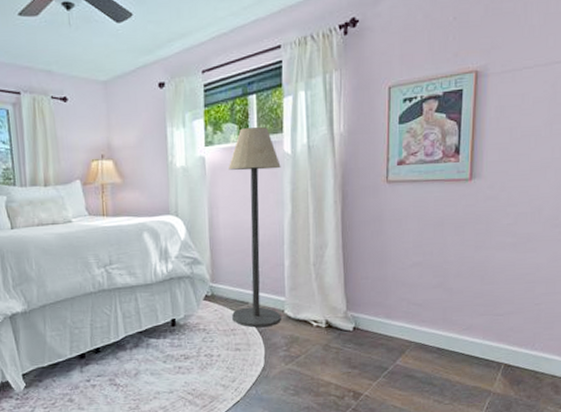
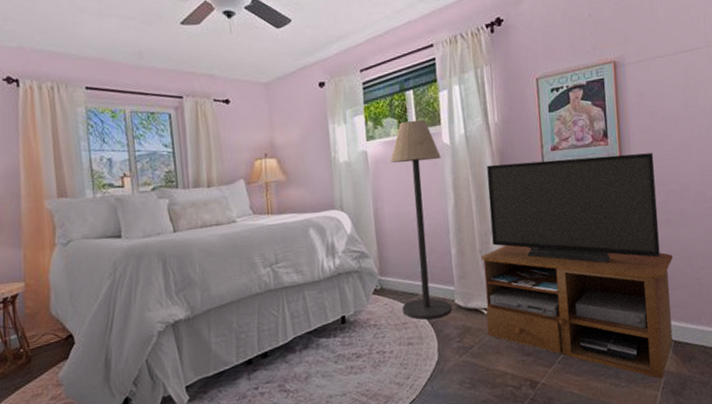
tv stand: none [315,172,514,399] -> present [481,152,673,379]

